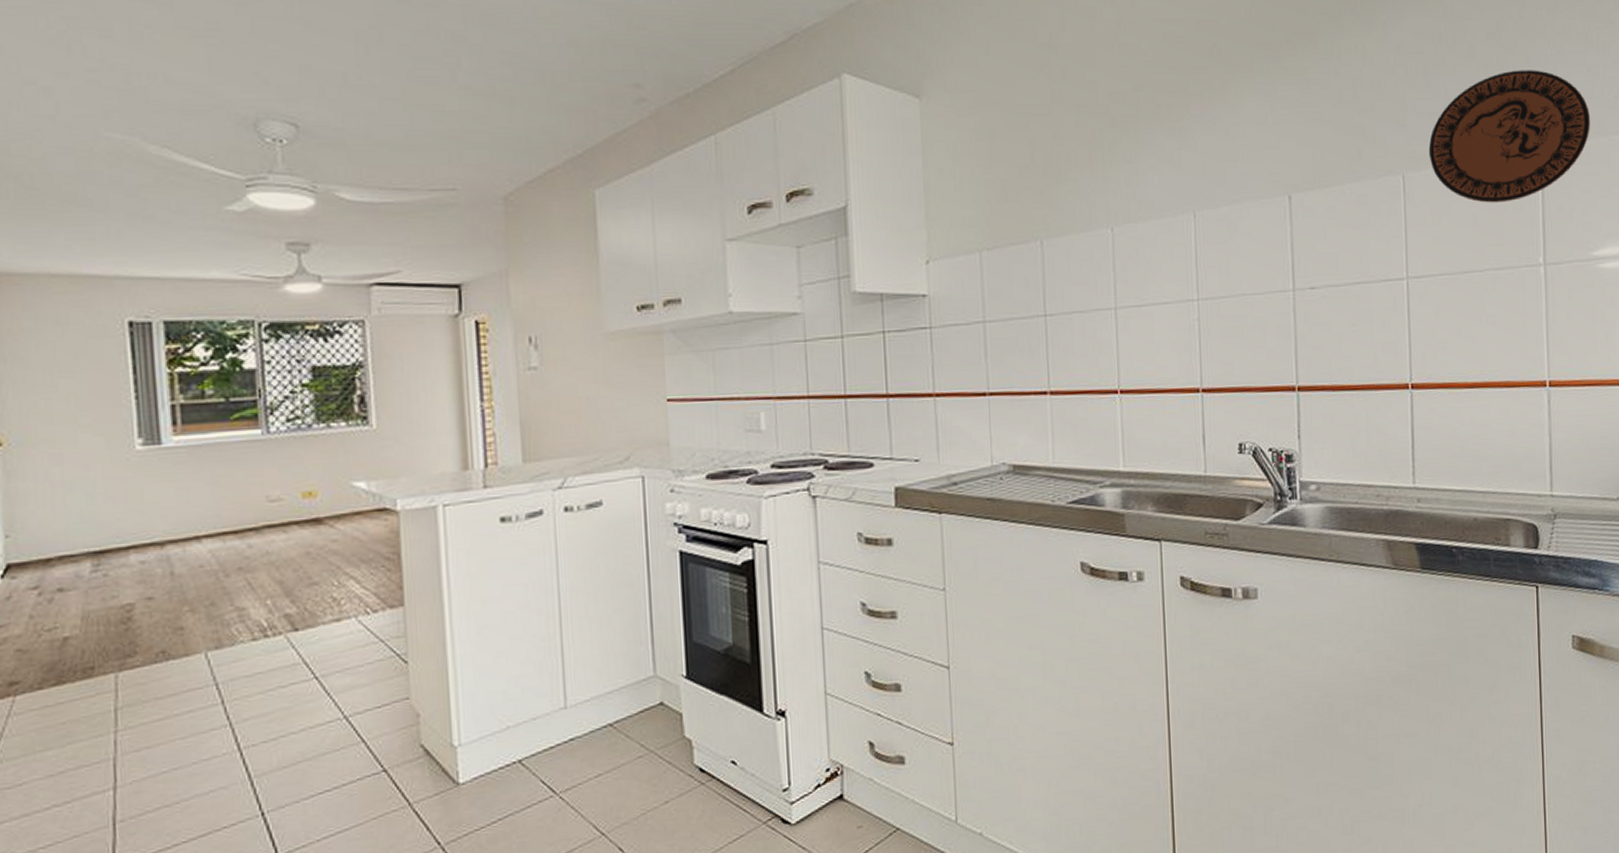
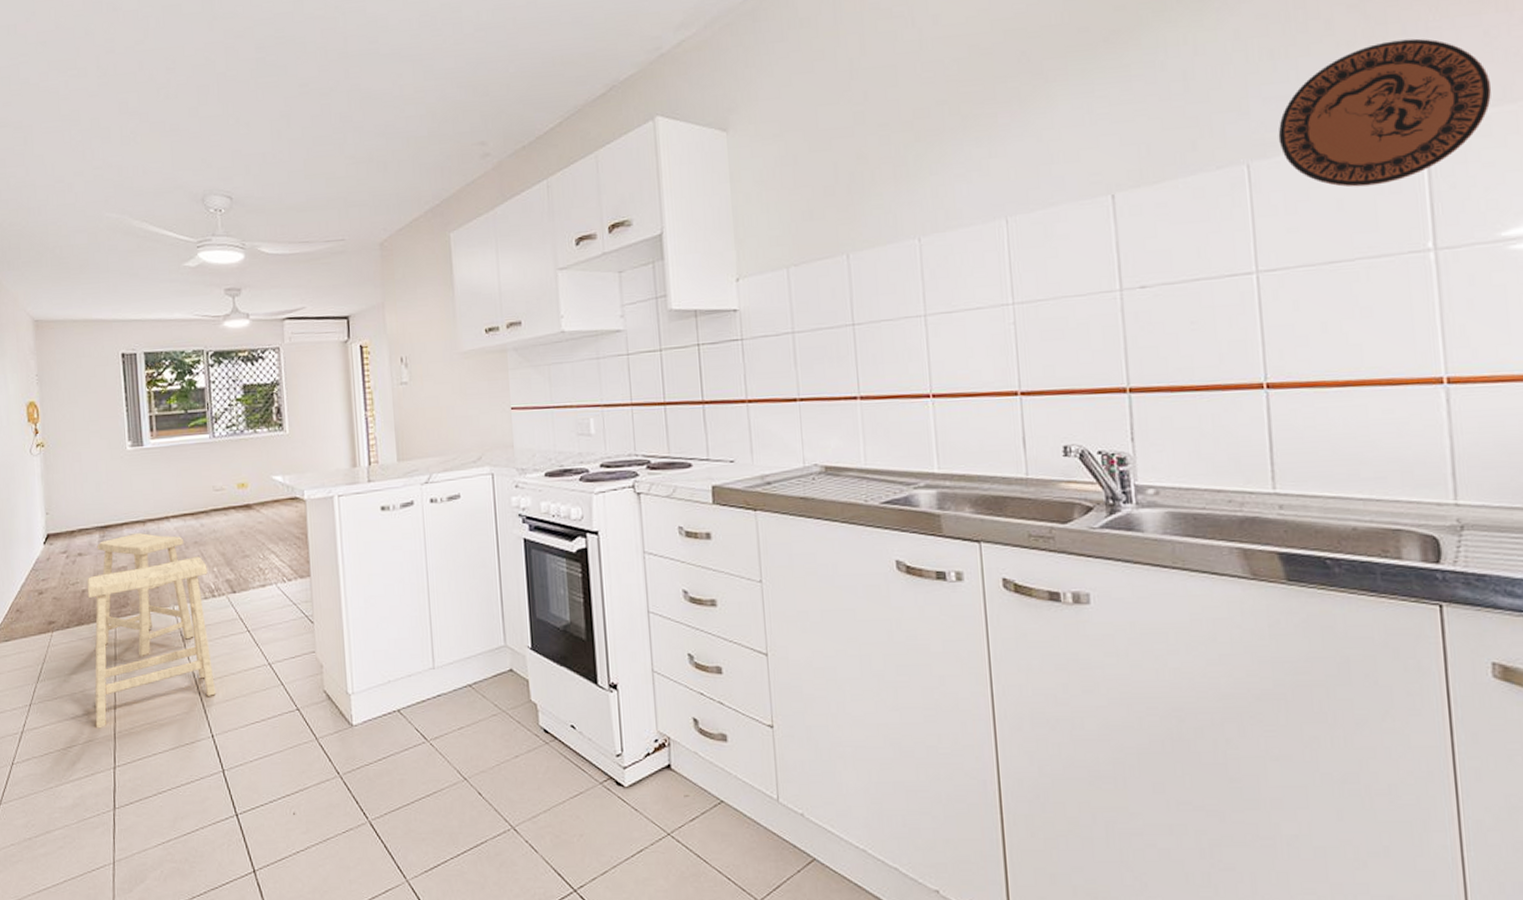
stool: none [71,587,267,820] -> present [87,557,215,729]
stool: none [87,559,237,720] -> present [97,533,194,656]

